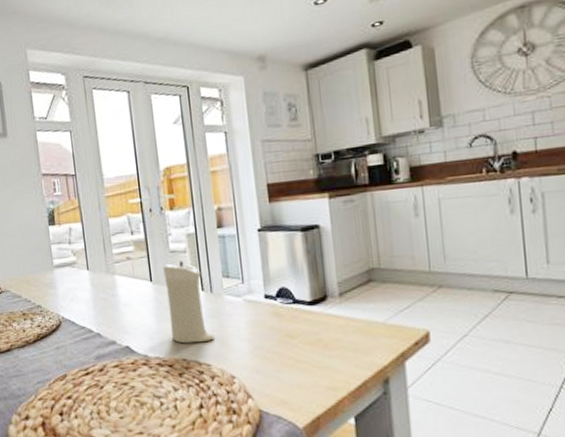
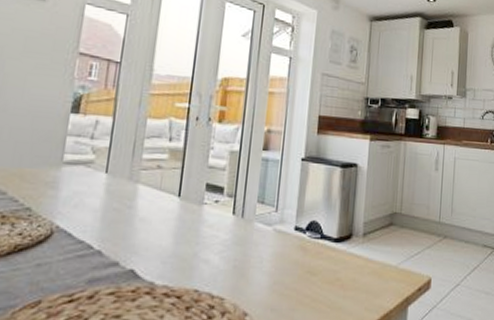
candle: present [163,260,214,344] -> none [188,178,236,273]

